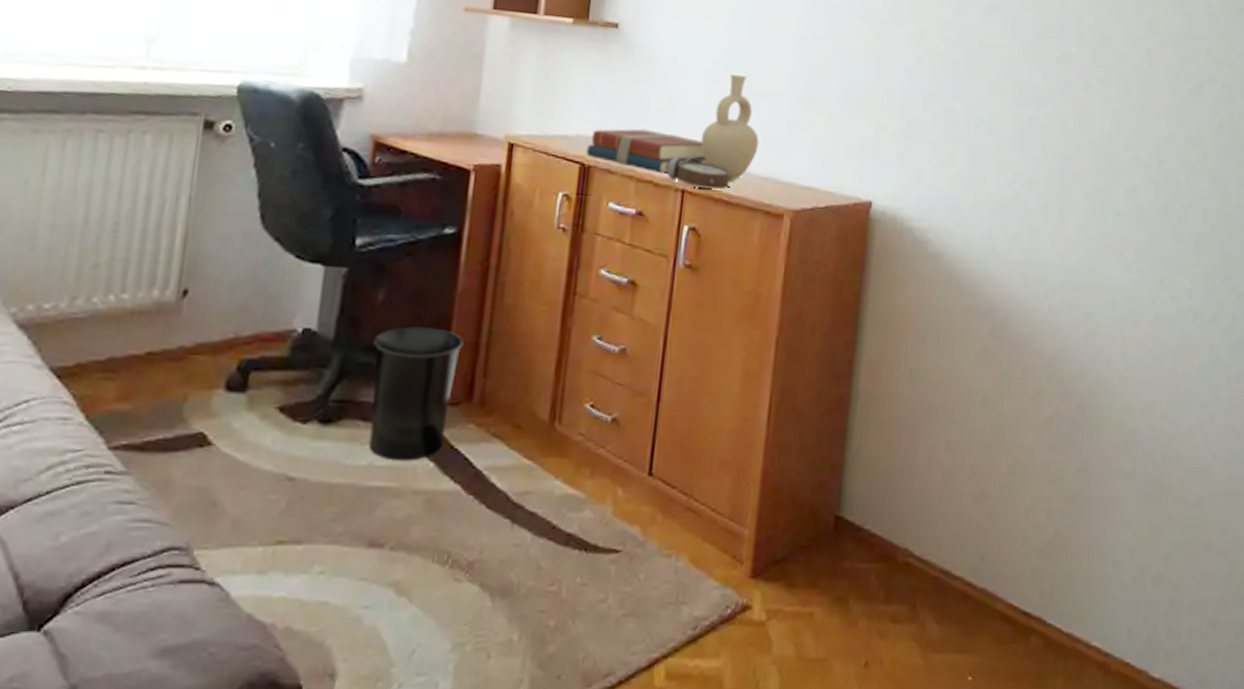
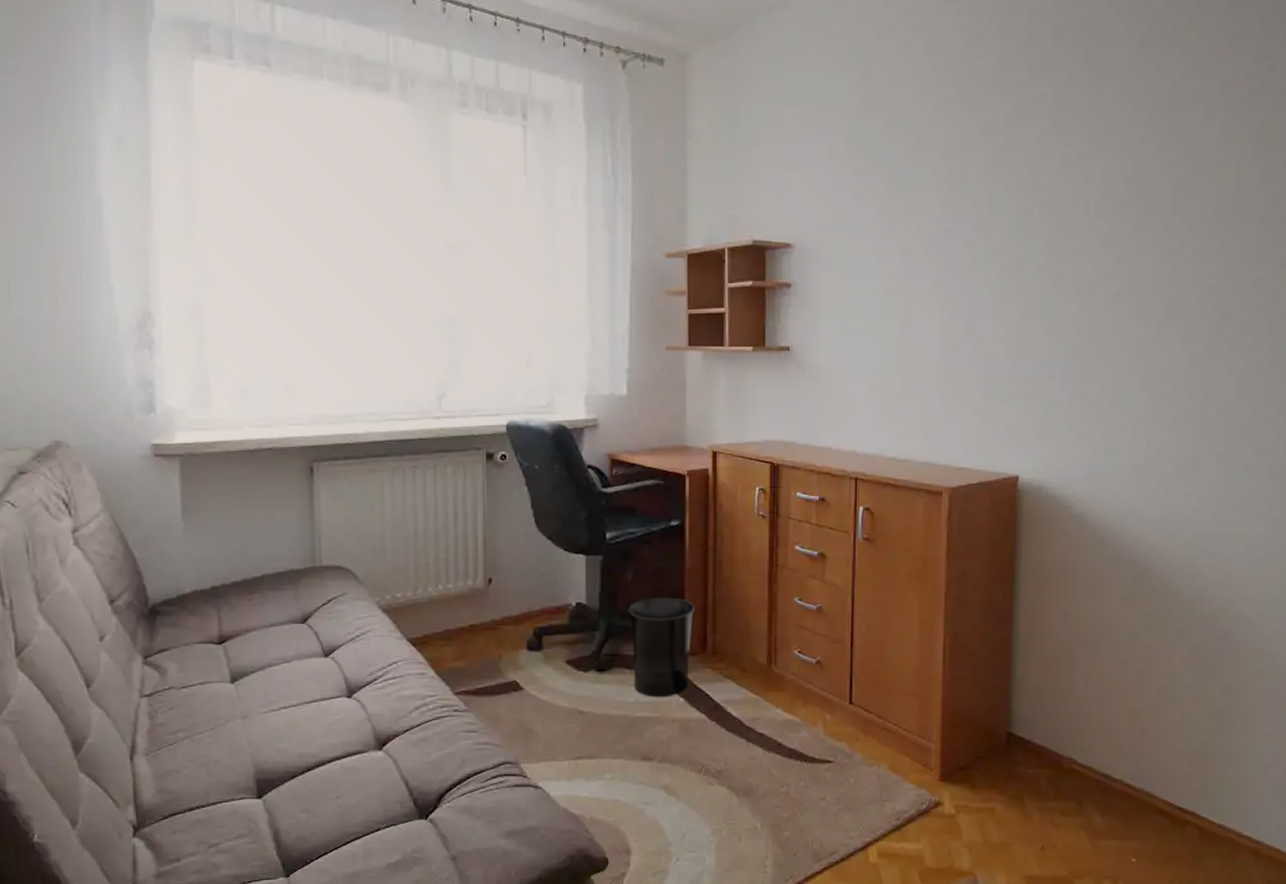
books: present [586,128,707,174] -> none [774,431,874,466]
alarm clock: present [665,157,736,190] -> none [839,450,899,476]
vase: present [700,73,759,179] -> none [867,379,916,466]

